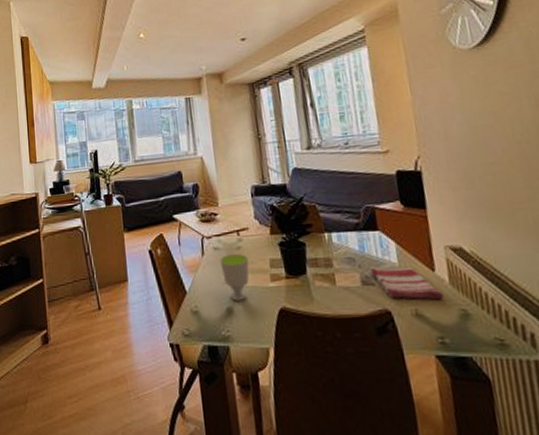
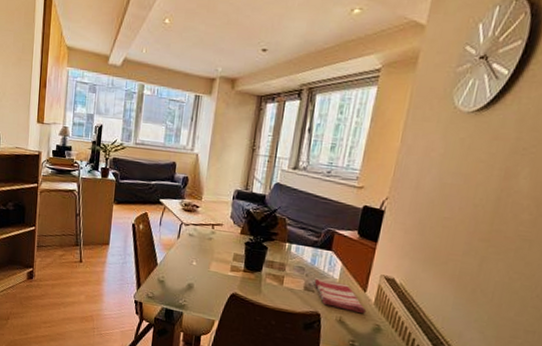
cup: present [219,254,249,301] -> none [191,242,217,281]

